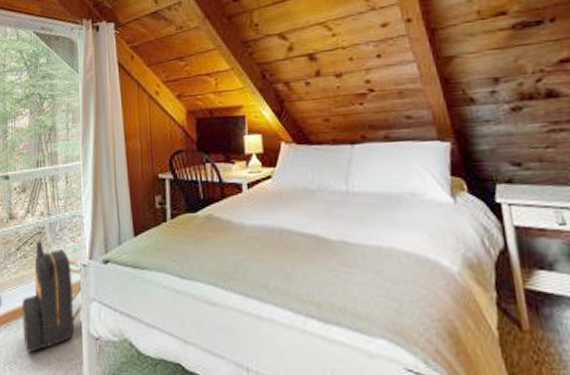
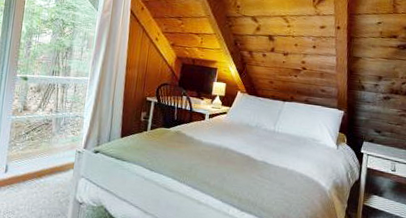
backpack: present [23,241,83,353] -> none [22,130,77,208]

